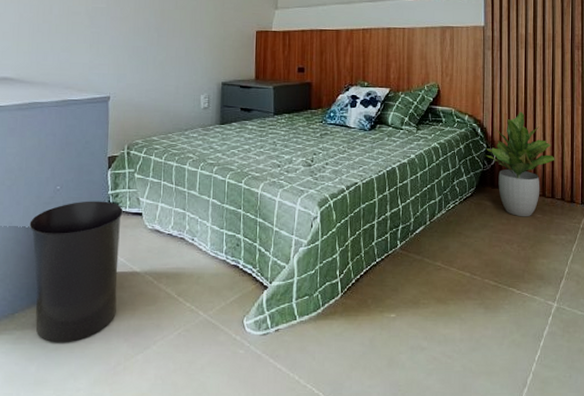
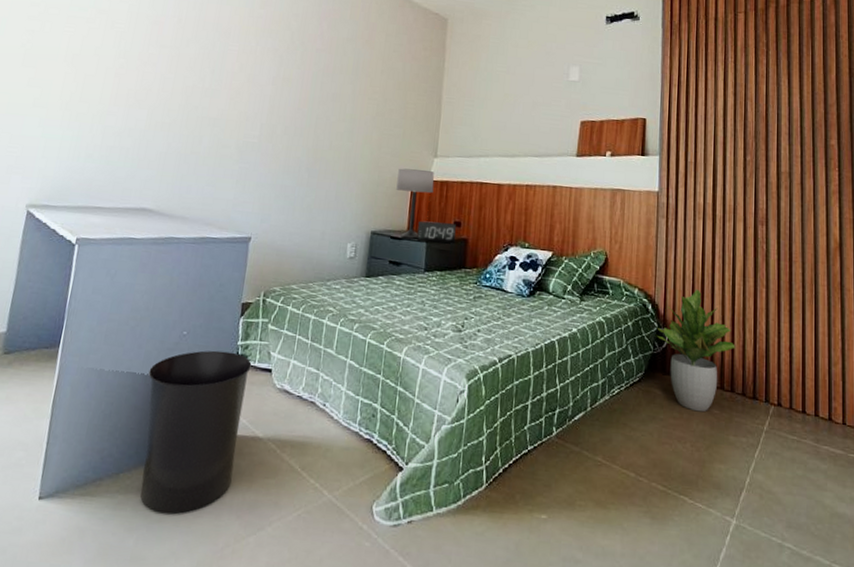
table lamp: none [242,21,277,86] -> present [396,168,435,239]
alarm clock: none [265,69,301,89] -> present [417,221,457,244]

